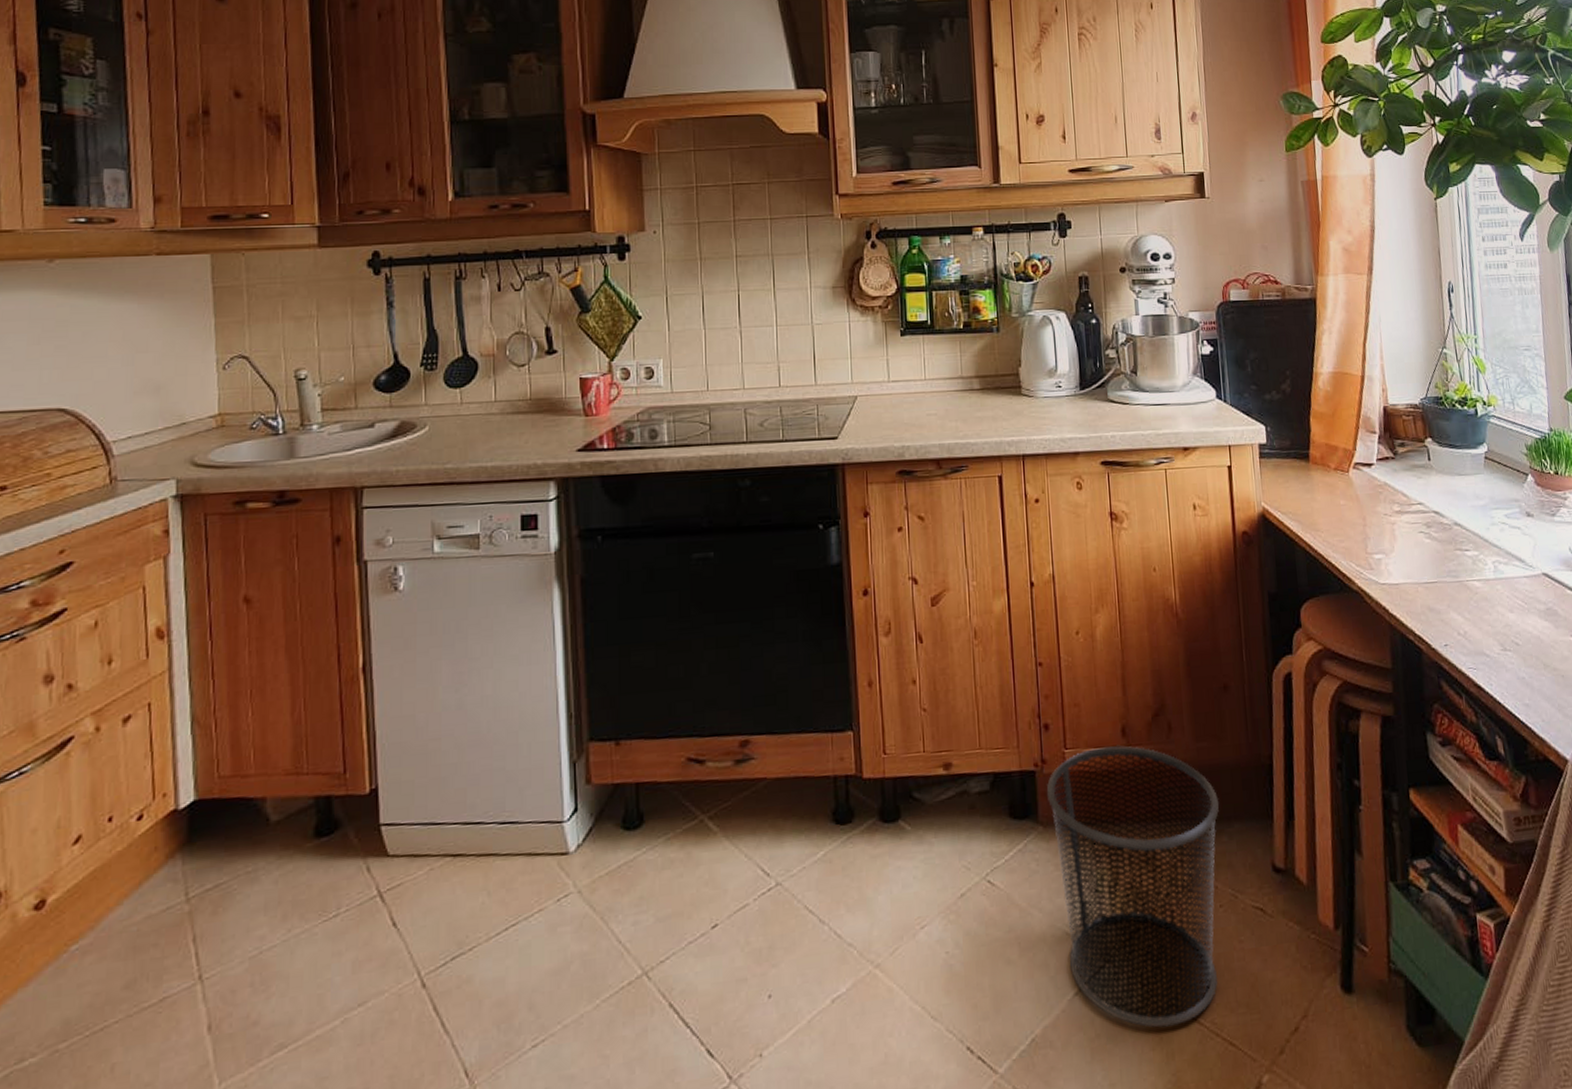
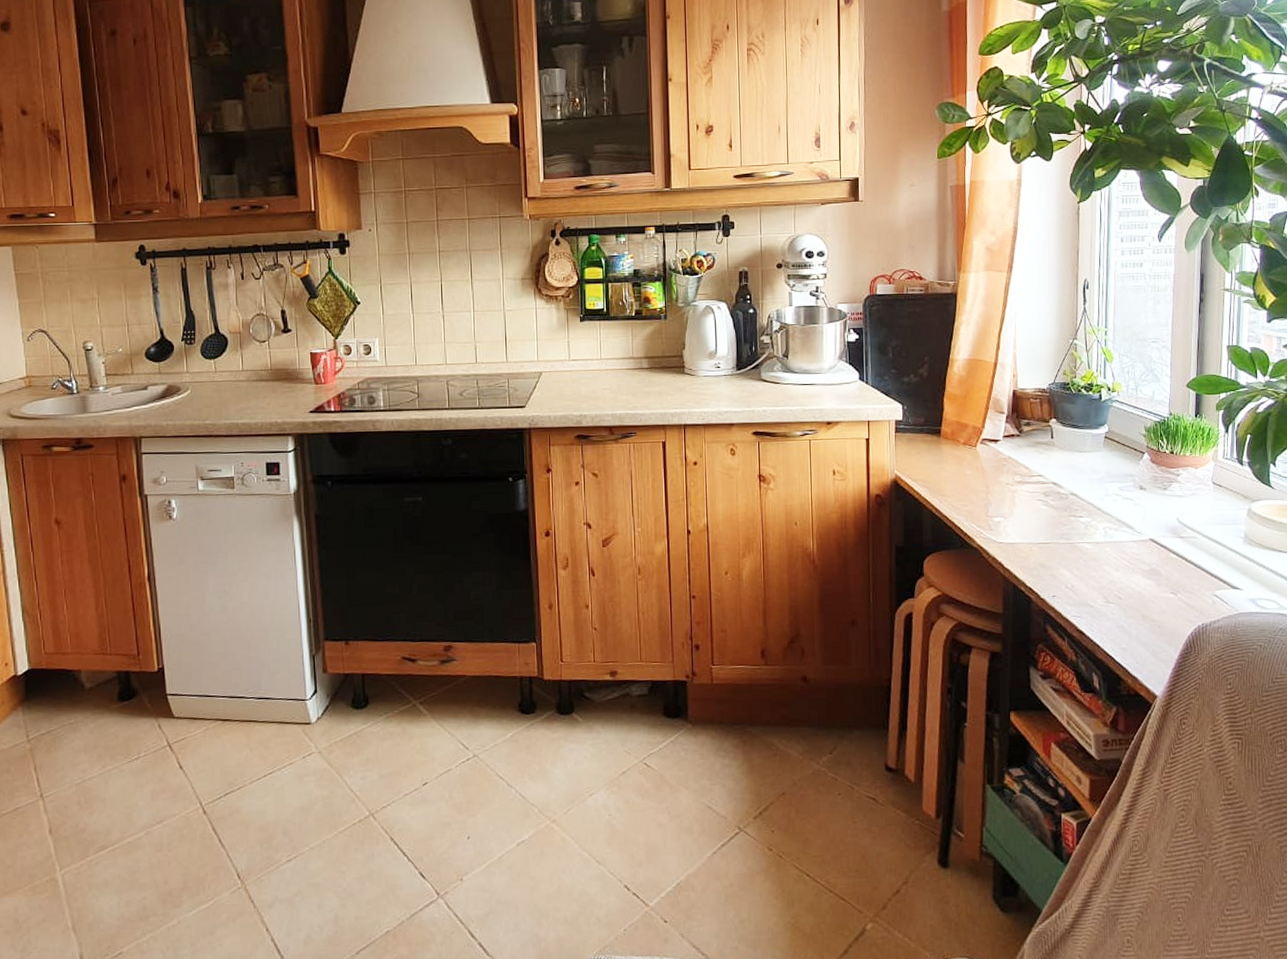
waste bin: present [1046,745,1220,1028] -> none [695,664,843,882]

